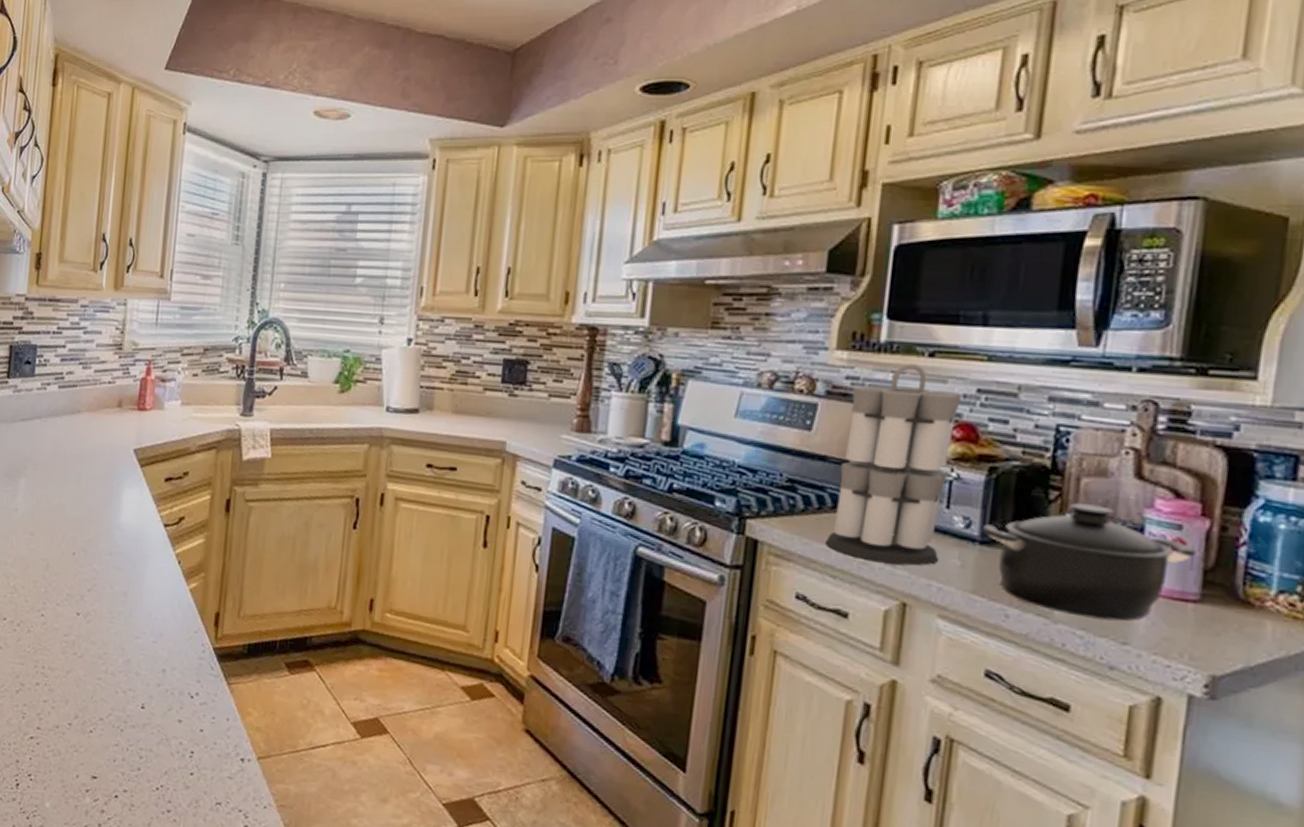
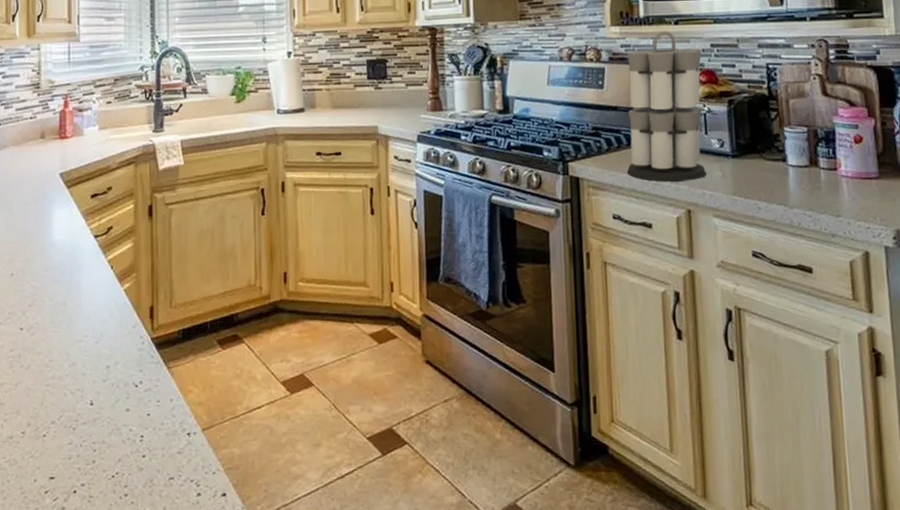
saucepan: present [983,503,1196,622] -> none [732,118,870,201]

